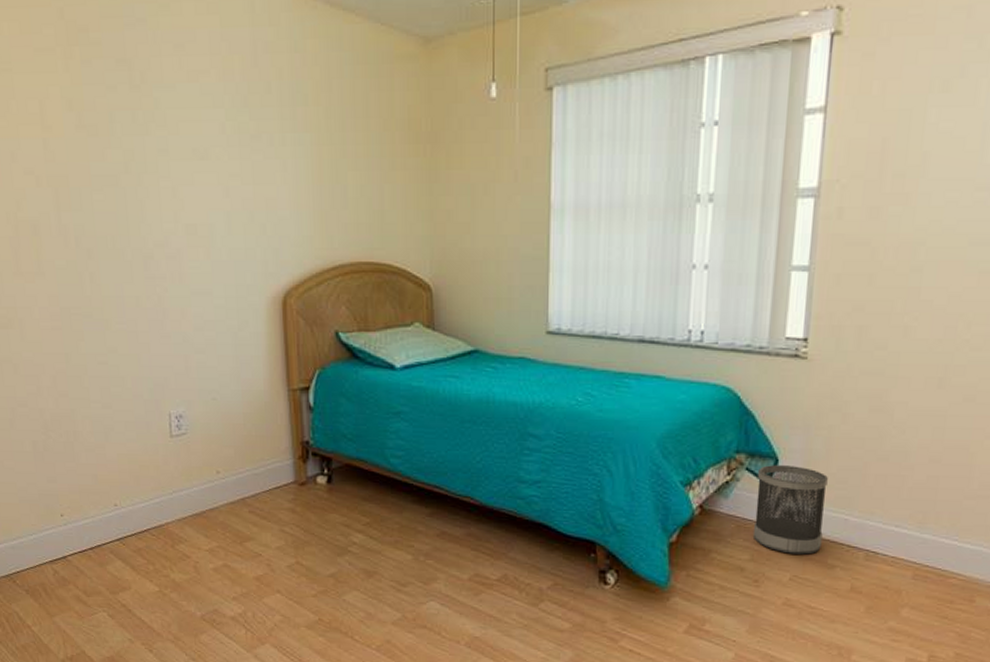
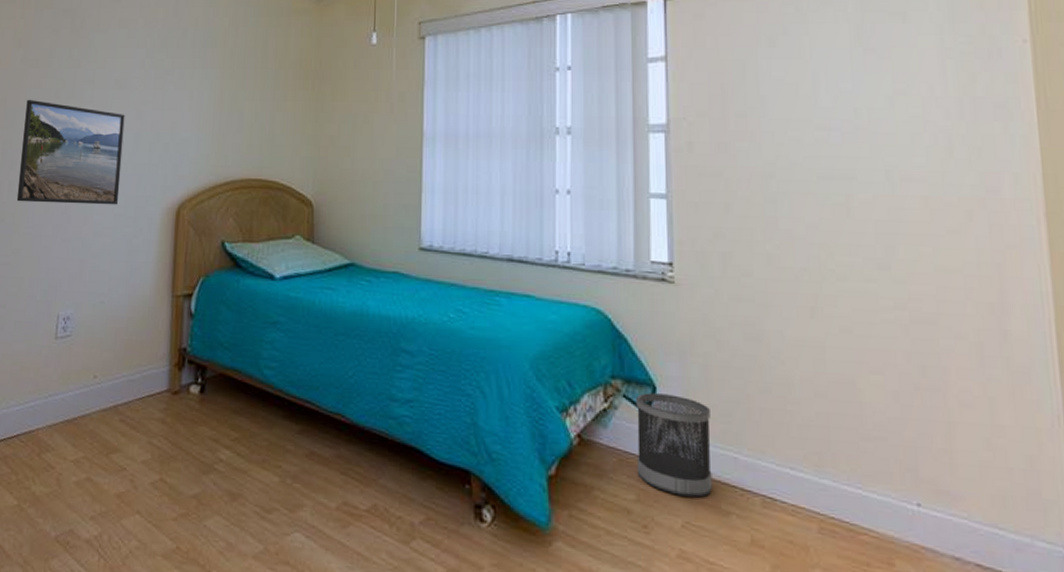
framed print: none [92,175,217,296] -> present [16,99,125,205]

